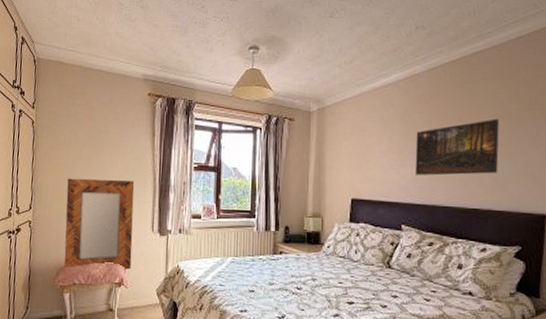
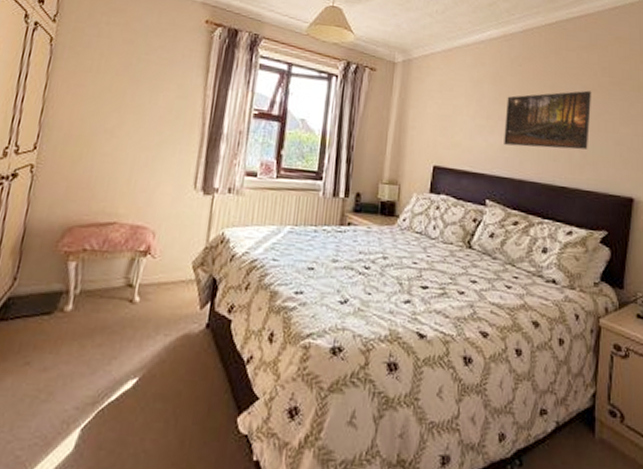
home mirror: present [64,178,135,270] -> none [73,113,177,235]

